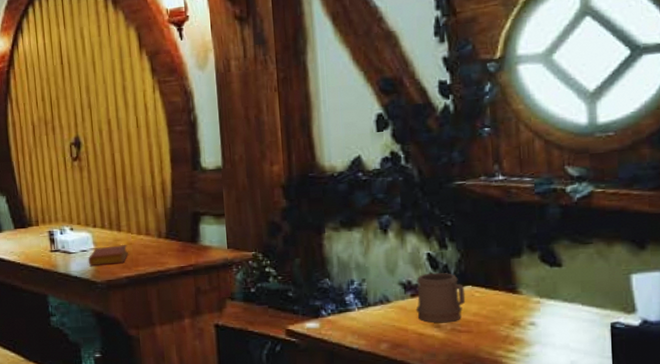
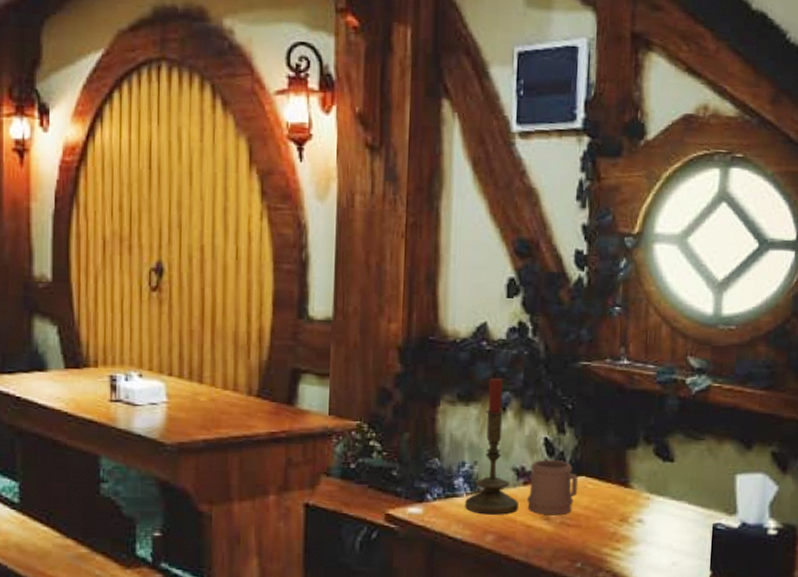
book: present [88,244,128,266] -> none [157,399,209,424]
candle: none [357,201,409,326] -> present [465,375,518,515]

